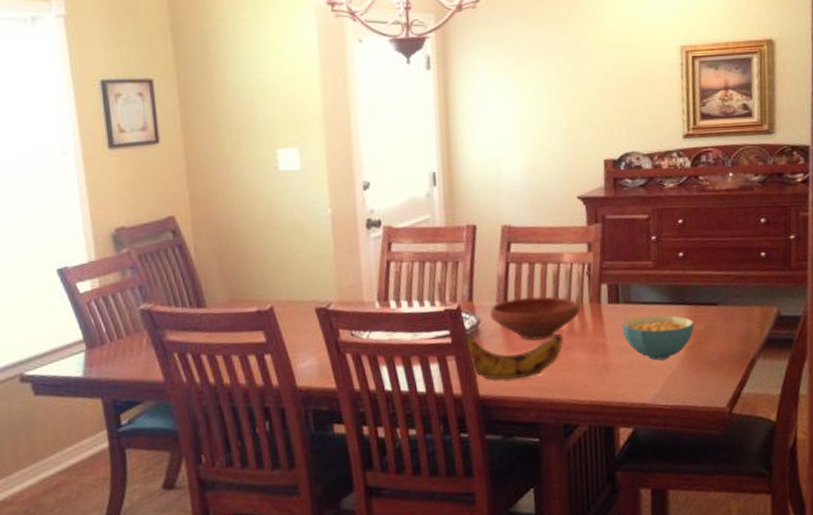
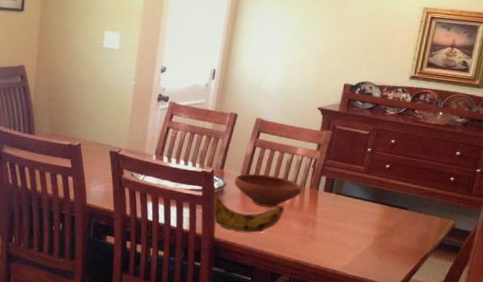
cereal bowl: present [622,315,695,361] -> none [330,206,387,242]

